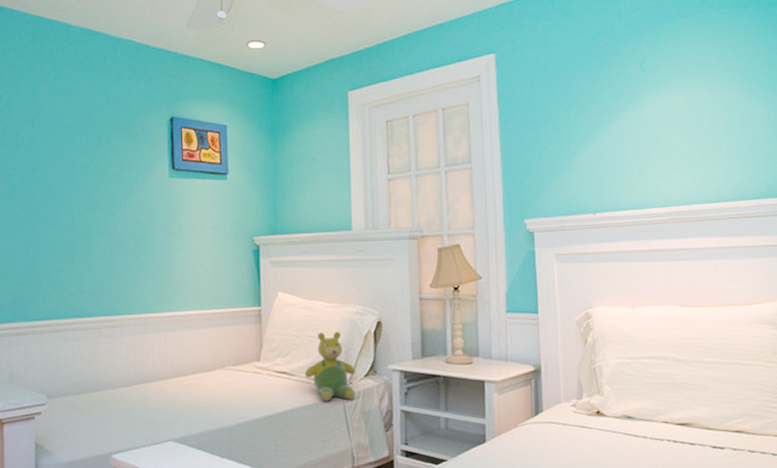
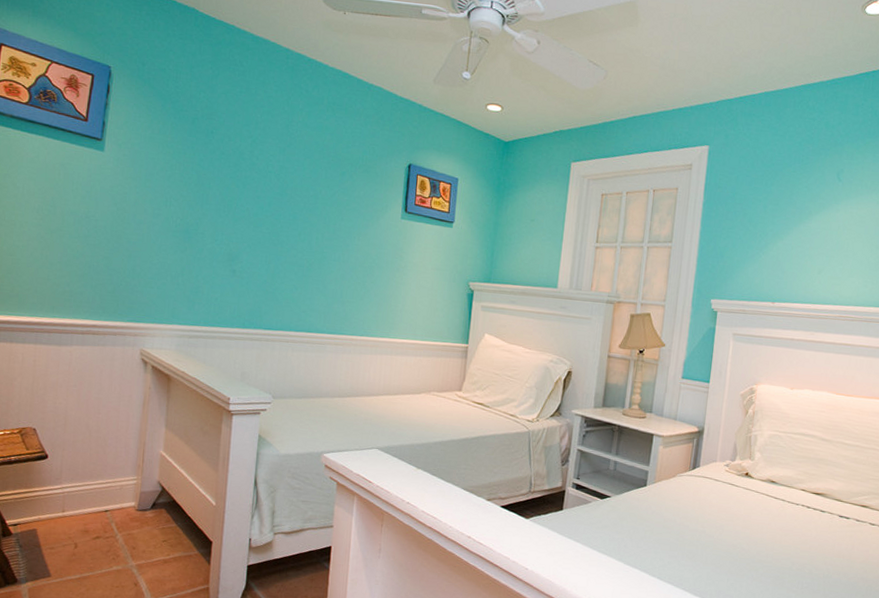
teddy bear: present [304,331,356,402] -> none [498,374,544,435]

